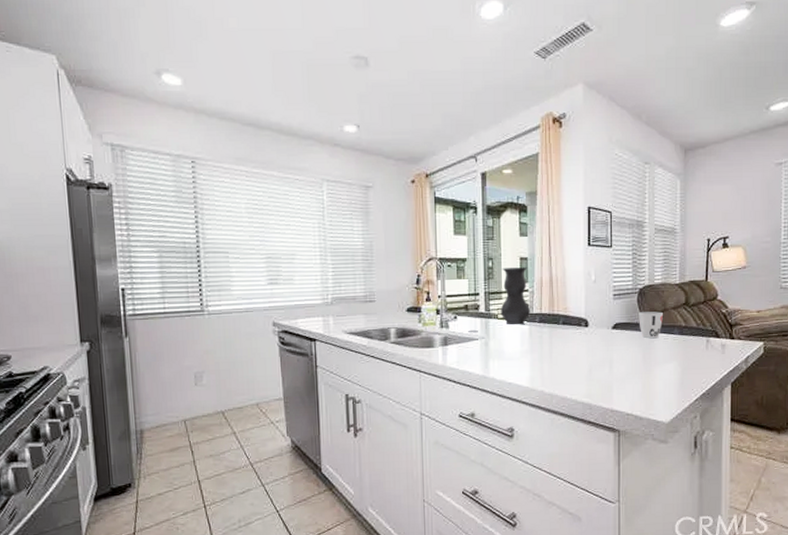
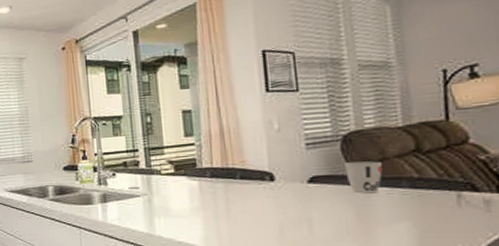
vase: present [500,267,530,324] -> none [162,120,199,180]

